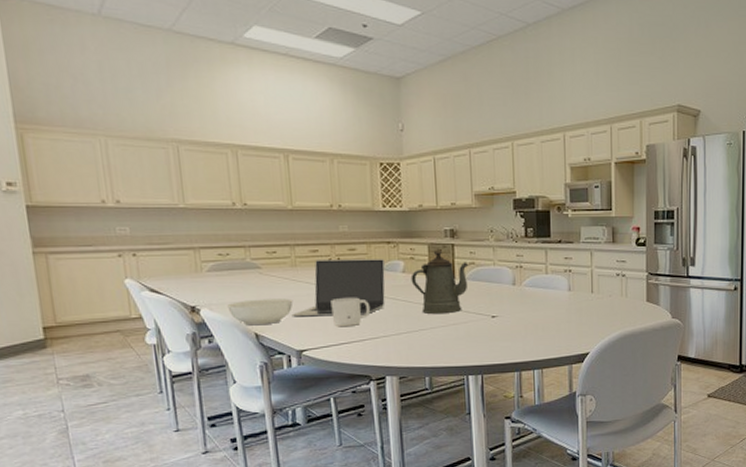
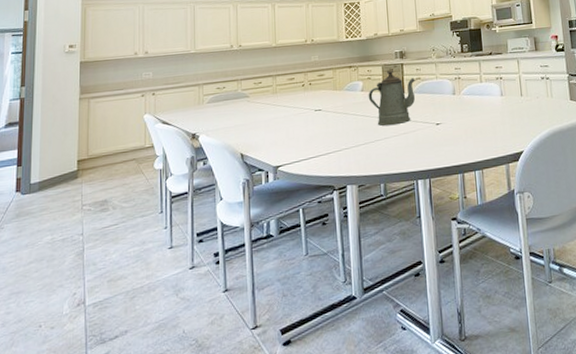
bowl: present [227,299,294,326] -> none [220,121,273,147]
laptop: present [291,259,386,317] -> none [271,81,347,137]
mug: present [330,297,371,327] -> none [303,115,335,143]

